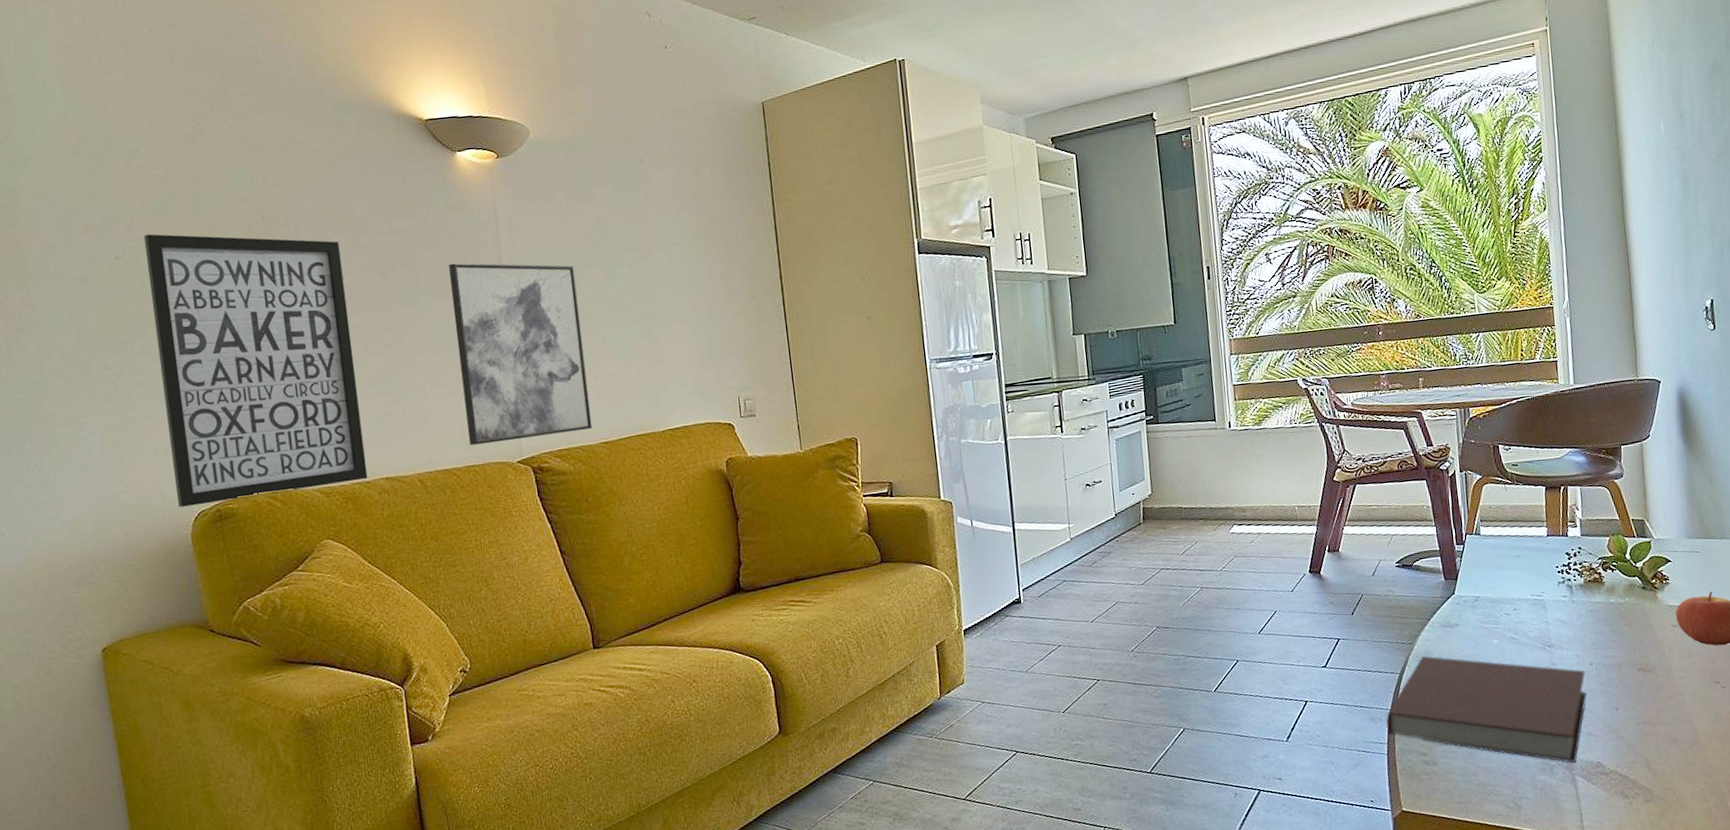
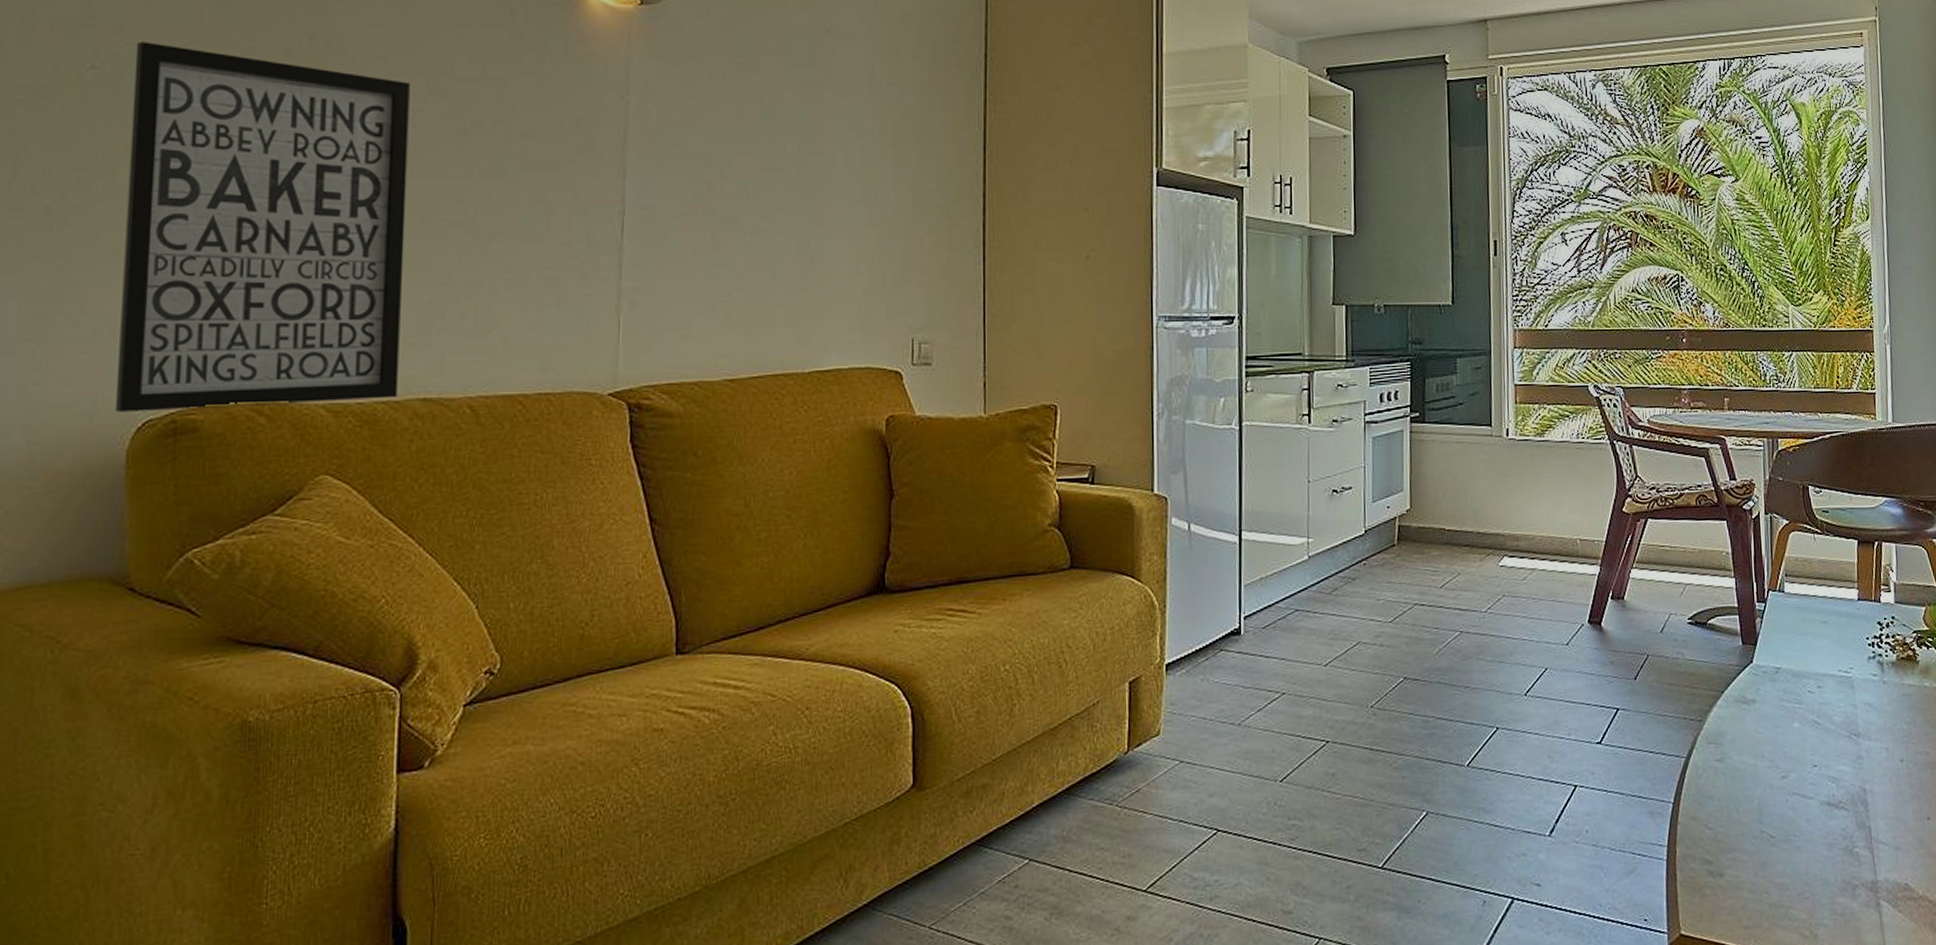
wall art: present [449,263,593,446] -> none [546,128,721,367]
notebook: present [1386,656,1587,763] -> none [1667,737,1896,884]

